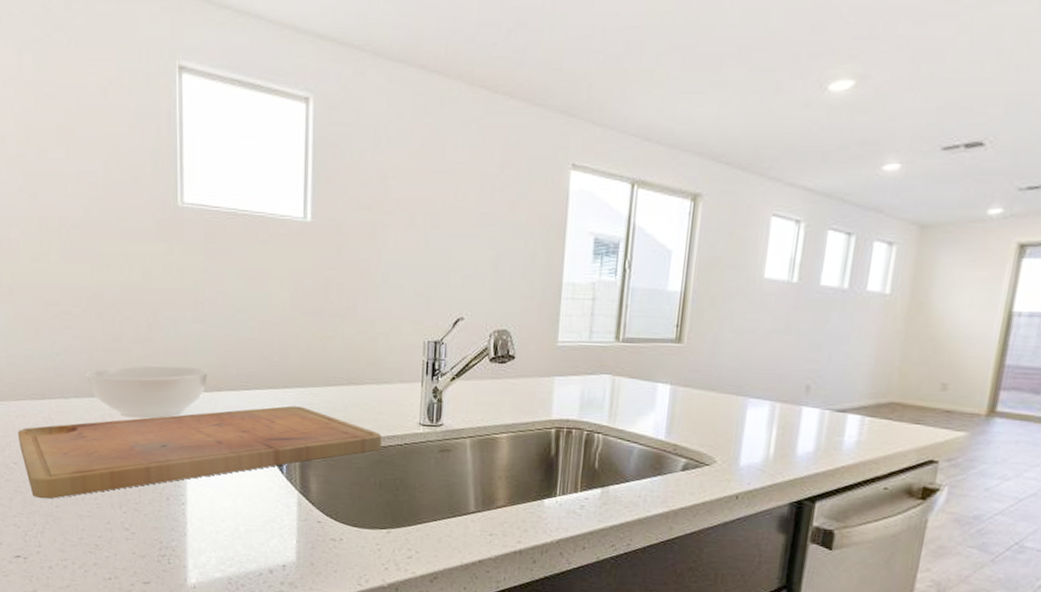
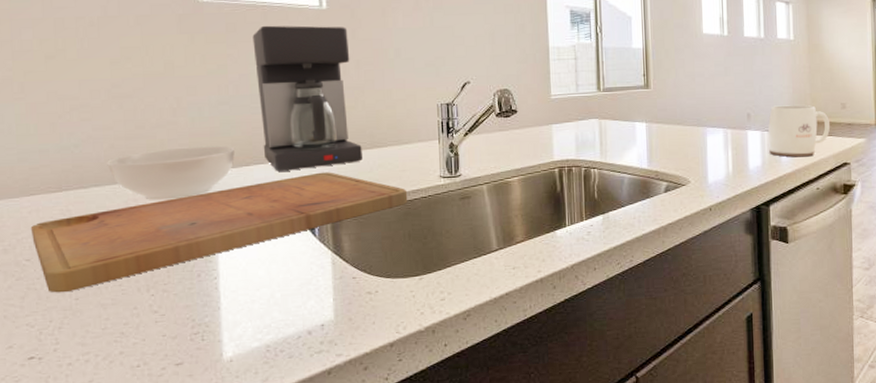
coffee maker: none [231,237,338,401] -> present [252,25,362,172]
mug: none [827,378,921,448] -> present [768,105,831,158]

